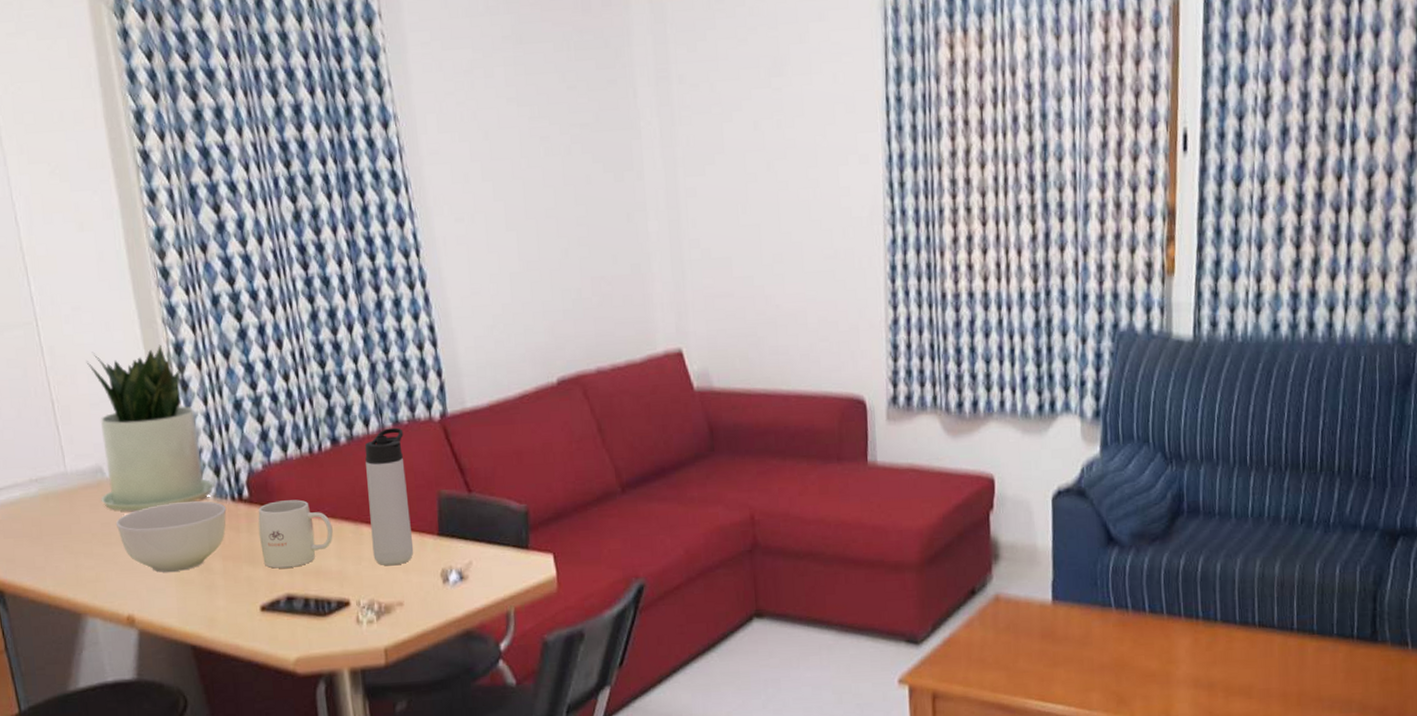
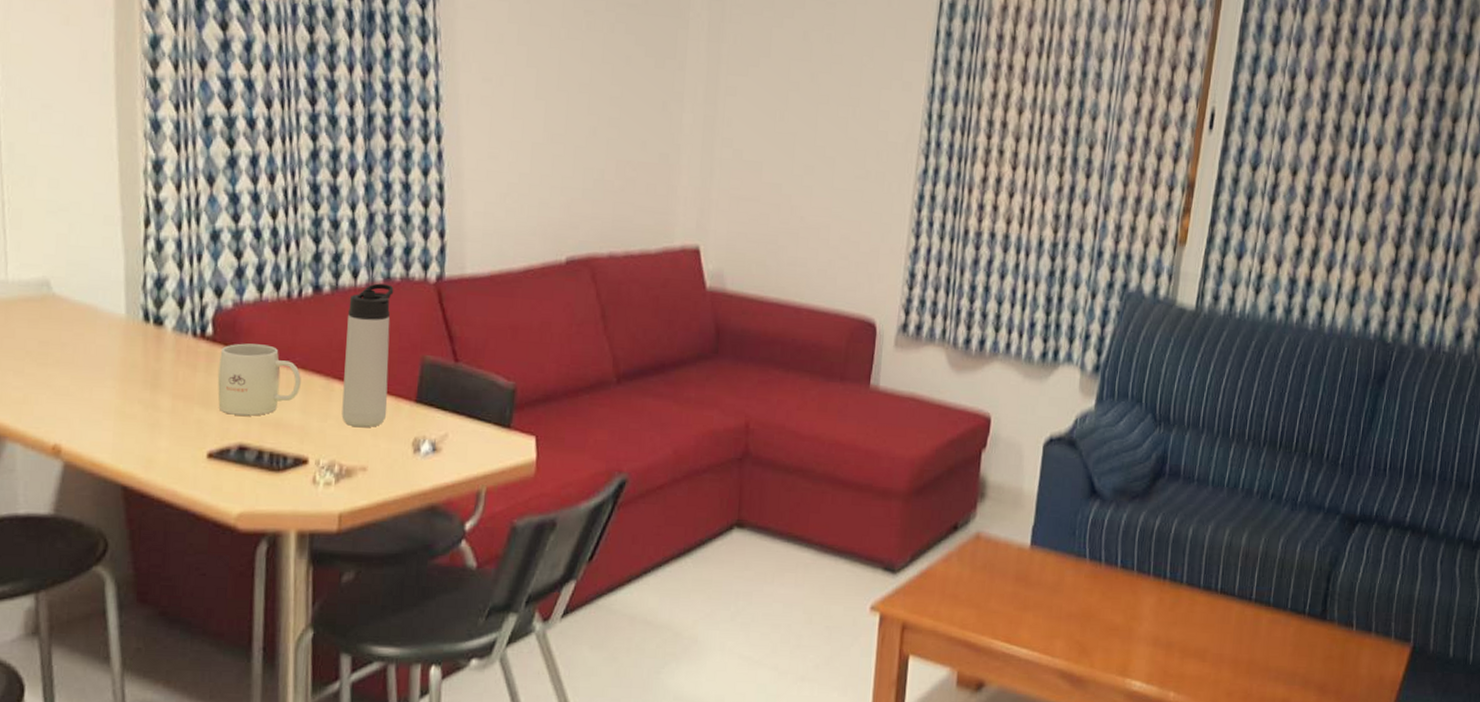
planter: present [86,344,215,511] -> none [42,155,176,333]
bowl: present [115,501,227,572] -> none [55,329,186,404]

